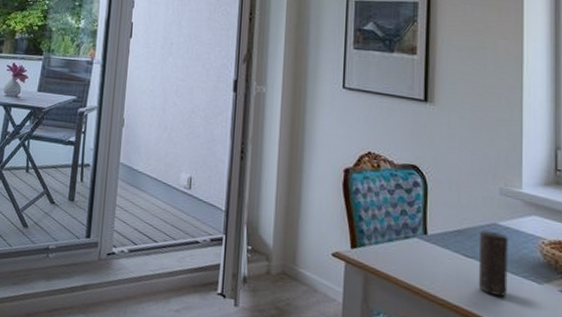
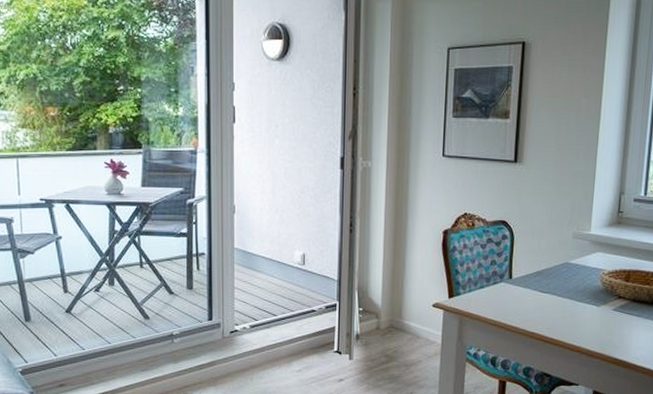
candle: present [478,230,508,296] -> none [550,268,577,320]

